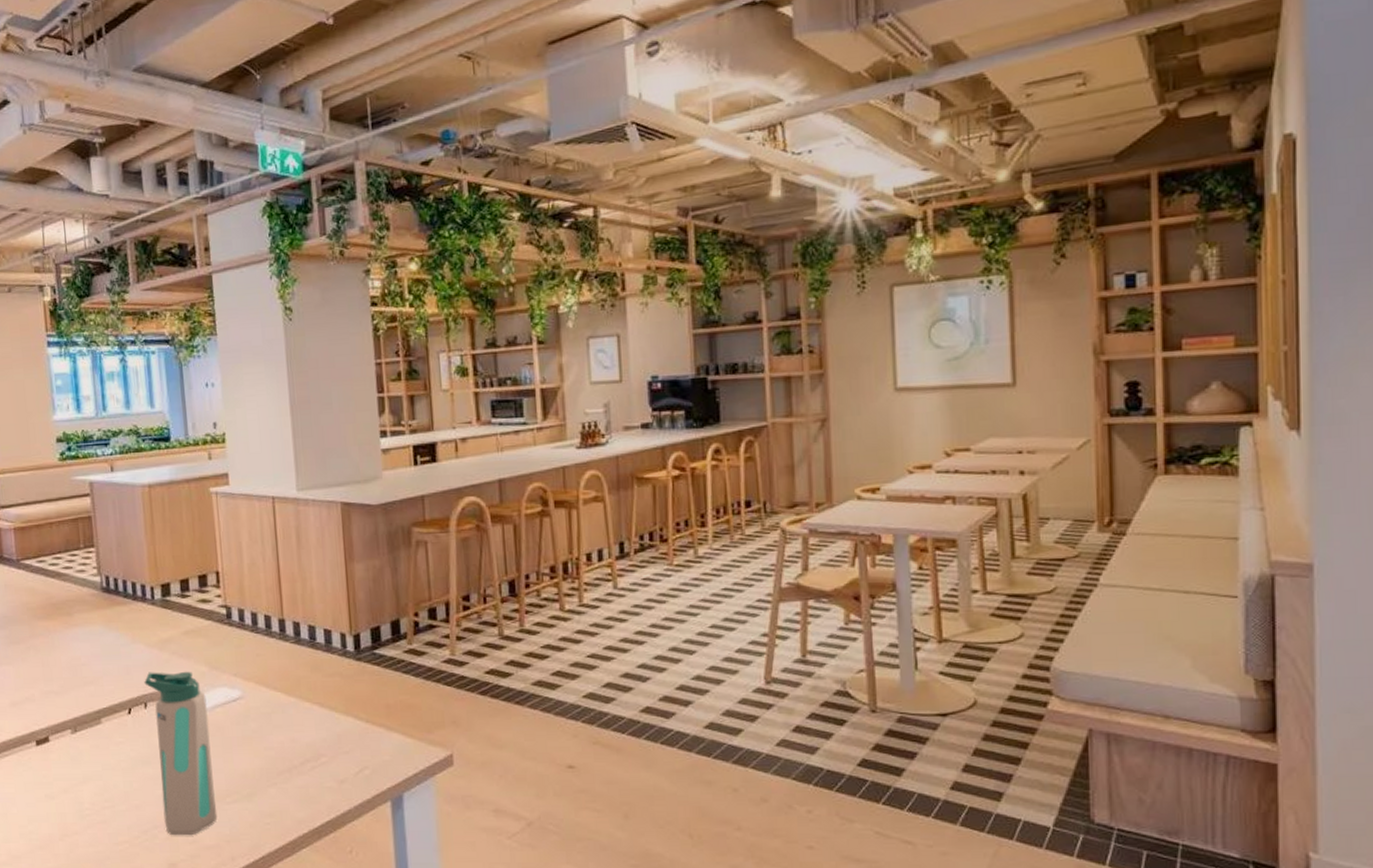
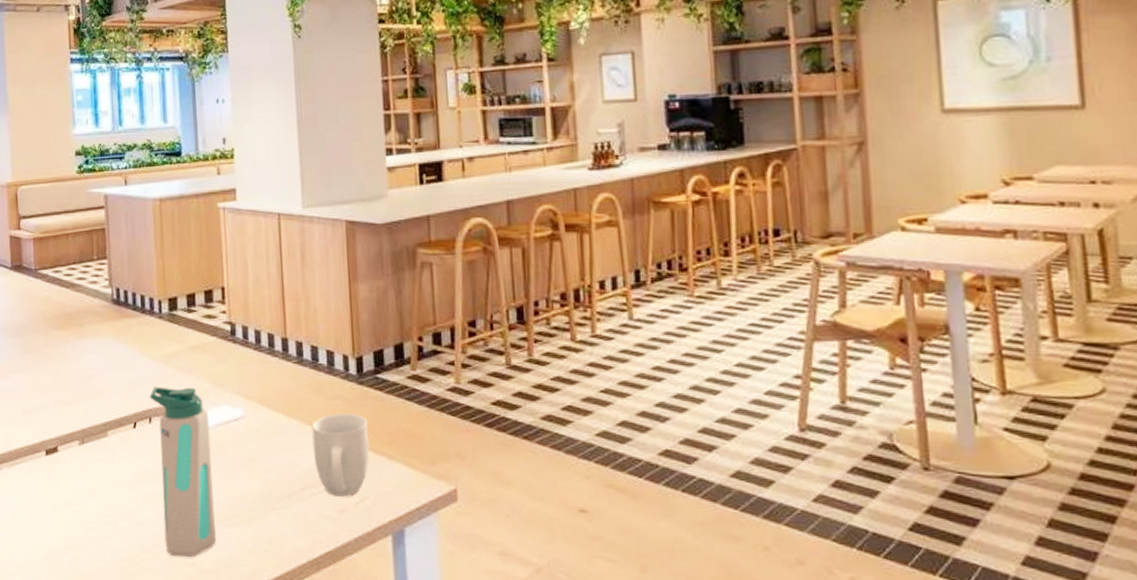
mug: none [310,689,368,768] -> present [311,414,370,497]

